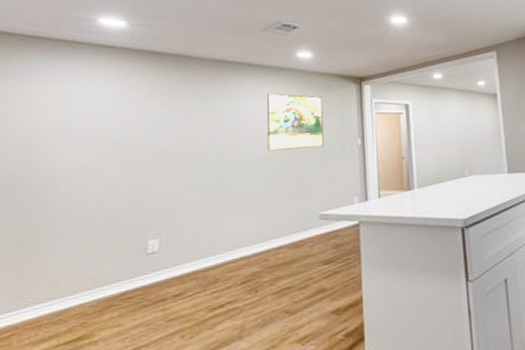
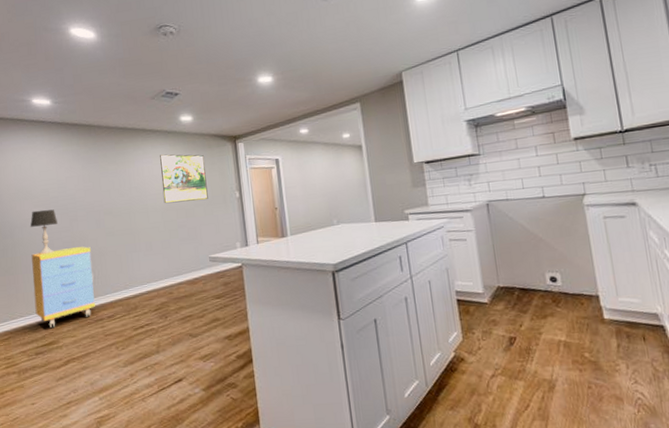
storage cabinet: none [61,204,160,316] -> present [31,246,96,328]
table lamp: none [71,156,115,217] -> present [30,209,58,255]

